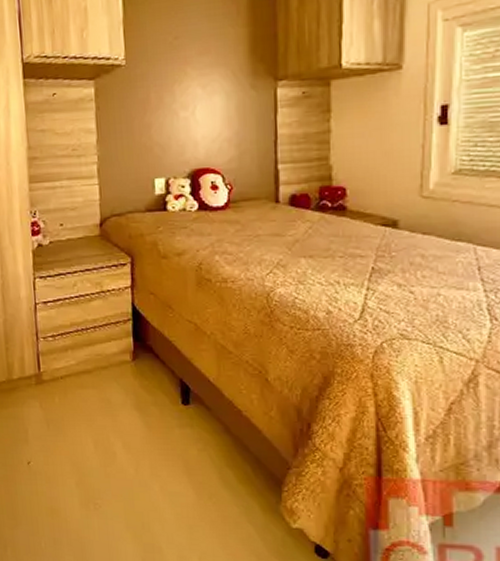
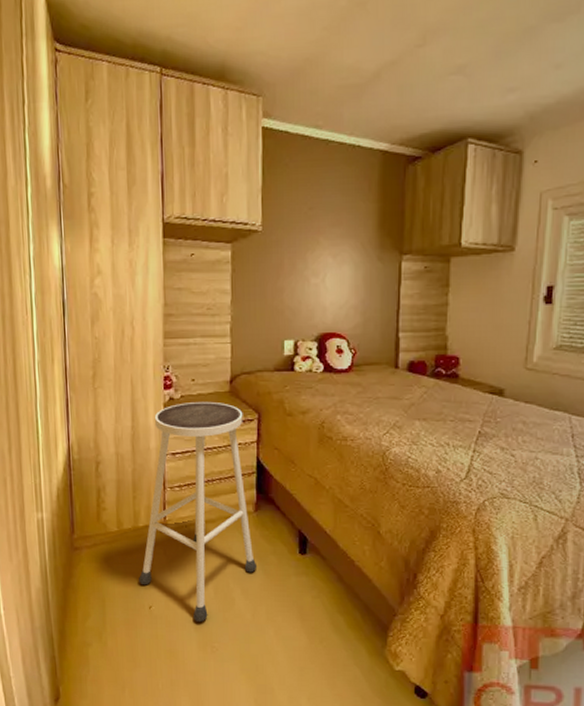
stool: none [15,246,138,477] -> present [139,401,258,622]

